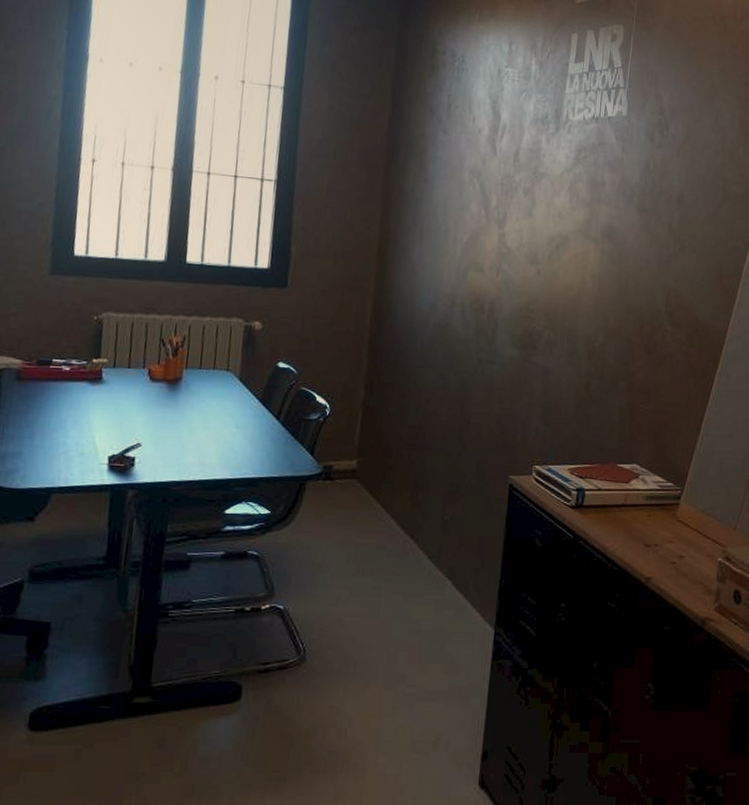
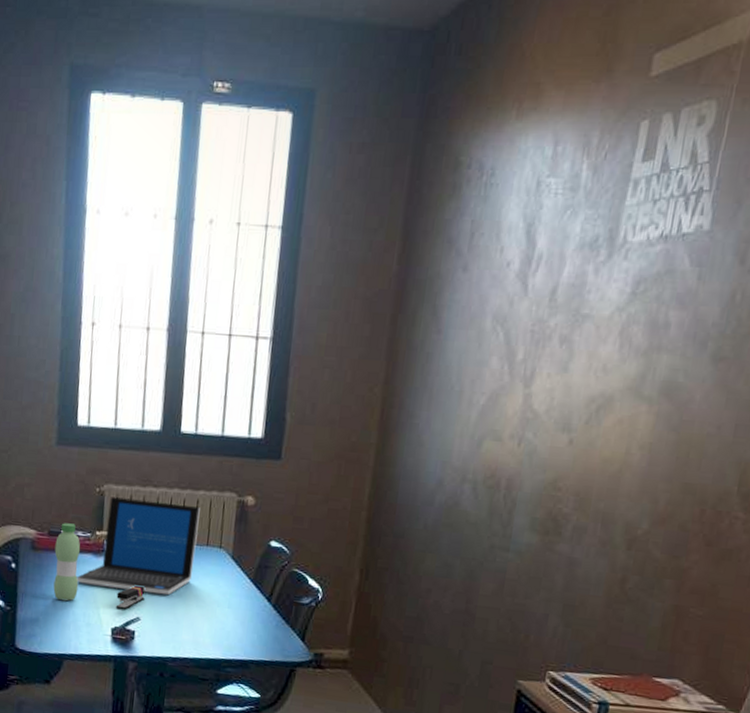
water bottle: none [41,351,75,432] -> present [53,523,81,602]
laptop: none [69,324,206,419] -> present [76,497,200,595]
stapler: none [113,411,147,436] -> present [115,585,145,609]

